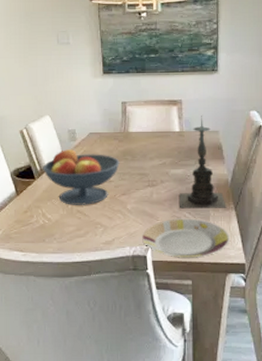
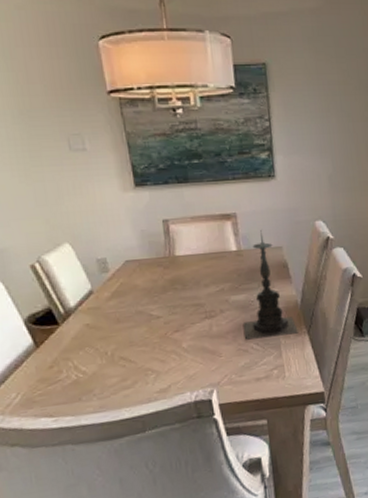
fruit bowl: present [43,148,120,205] -> none [67,283,168,352]
plate: present [142,218,231,258] -> none [204,349,306,397]

